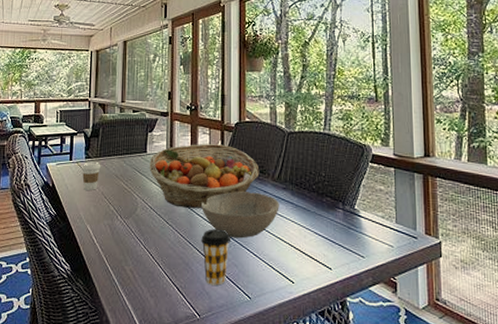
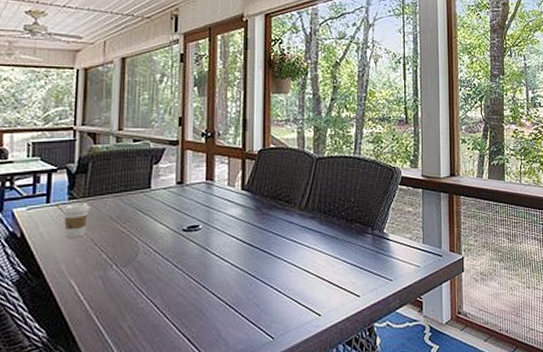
fruit basket: present [149,144,260,208] -> none [154,174,285,248]
coffee cup: present [201,229,230,286] -> none [217,267,251,331]
bowl: present [202,191,279,239] -> none [218,224,306,276]

